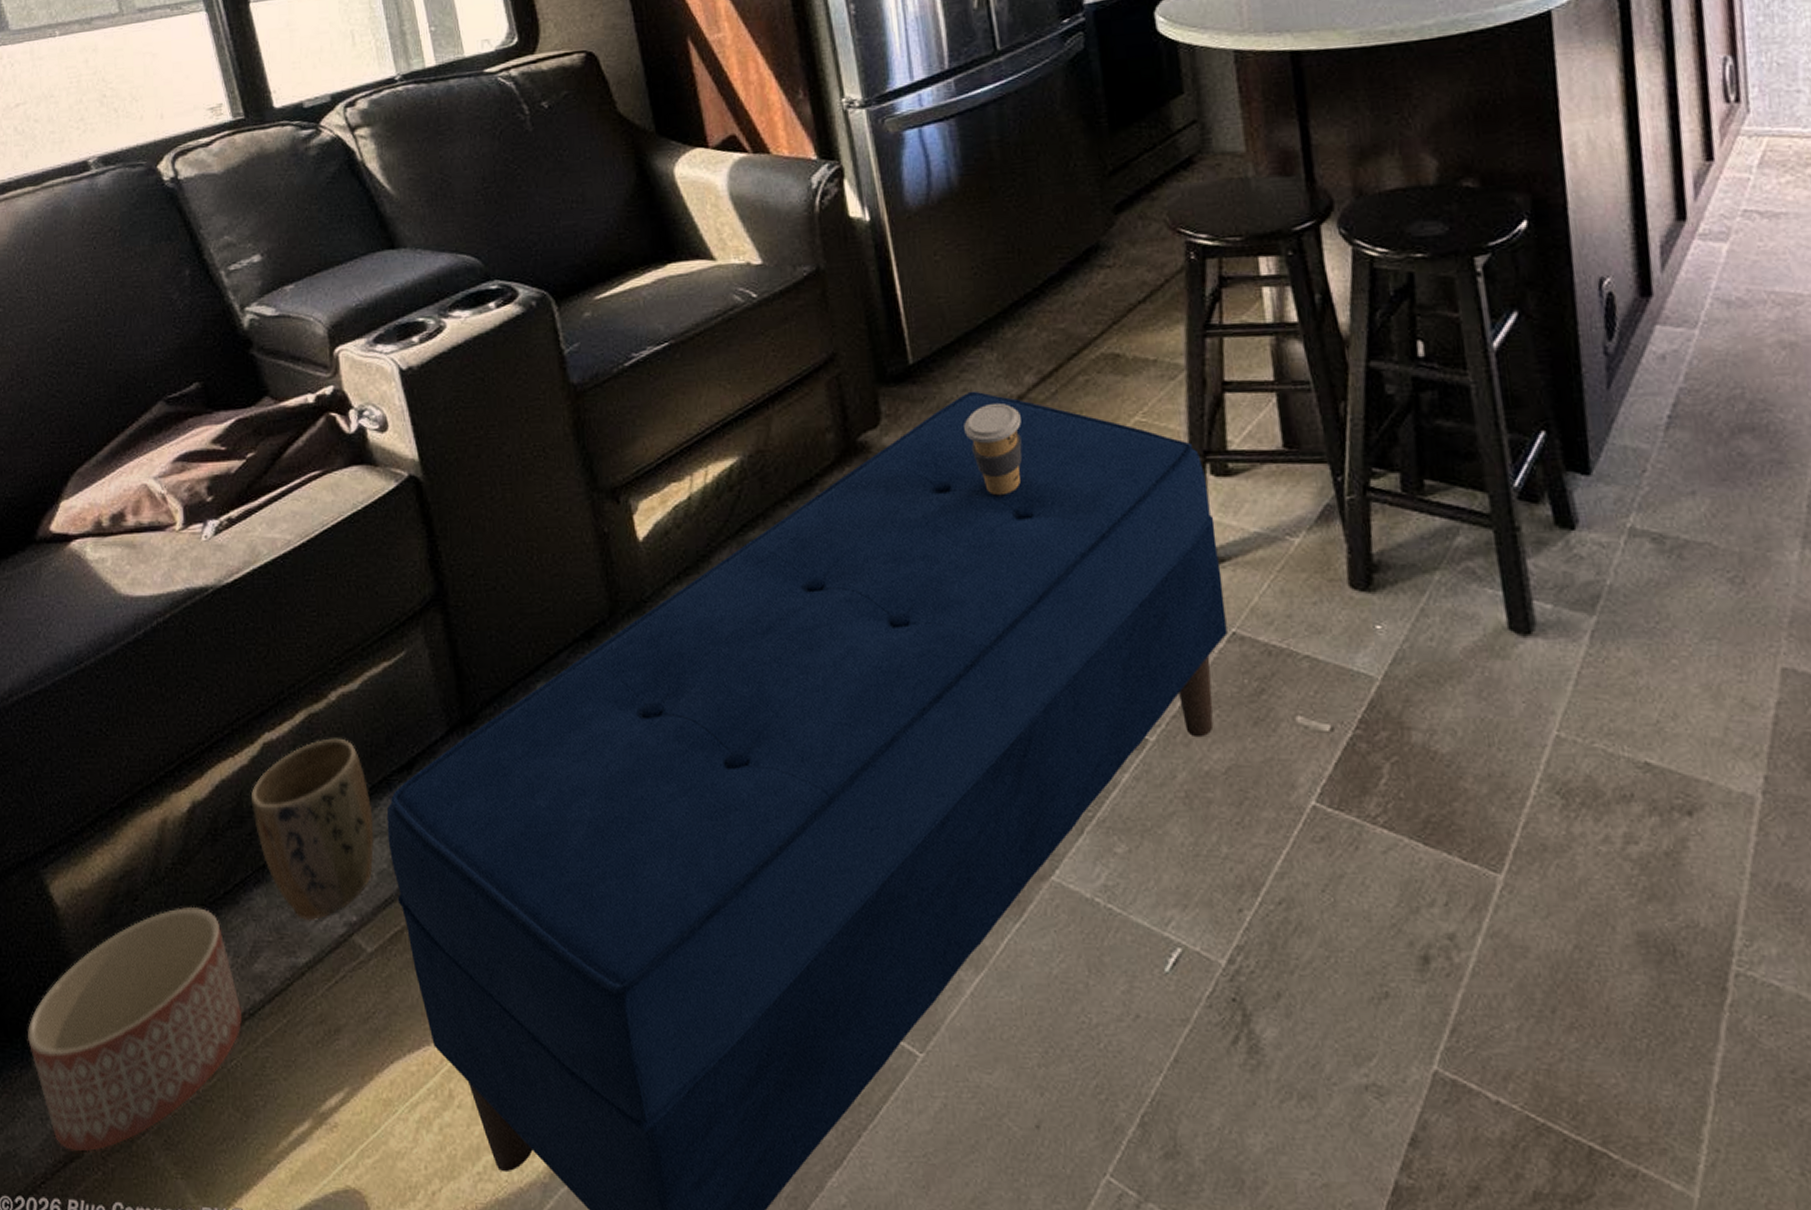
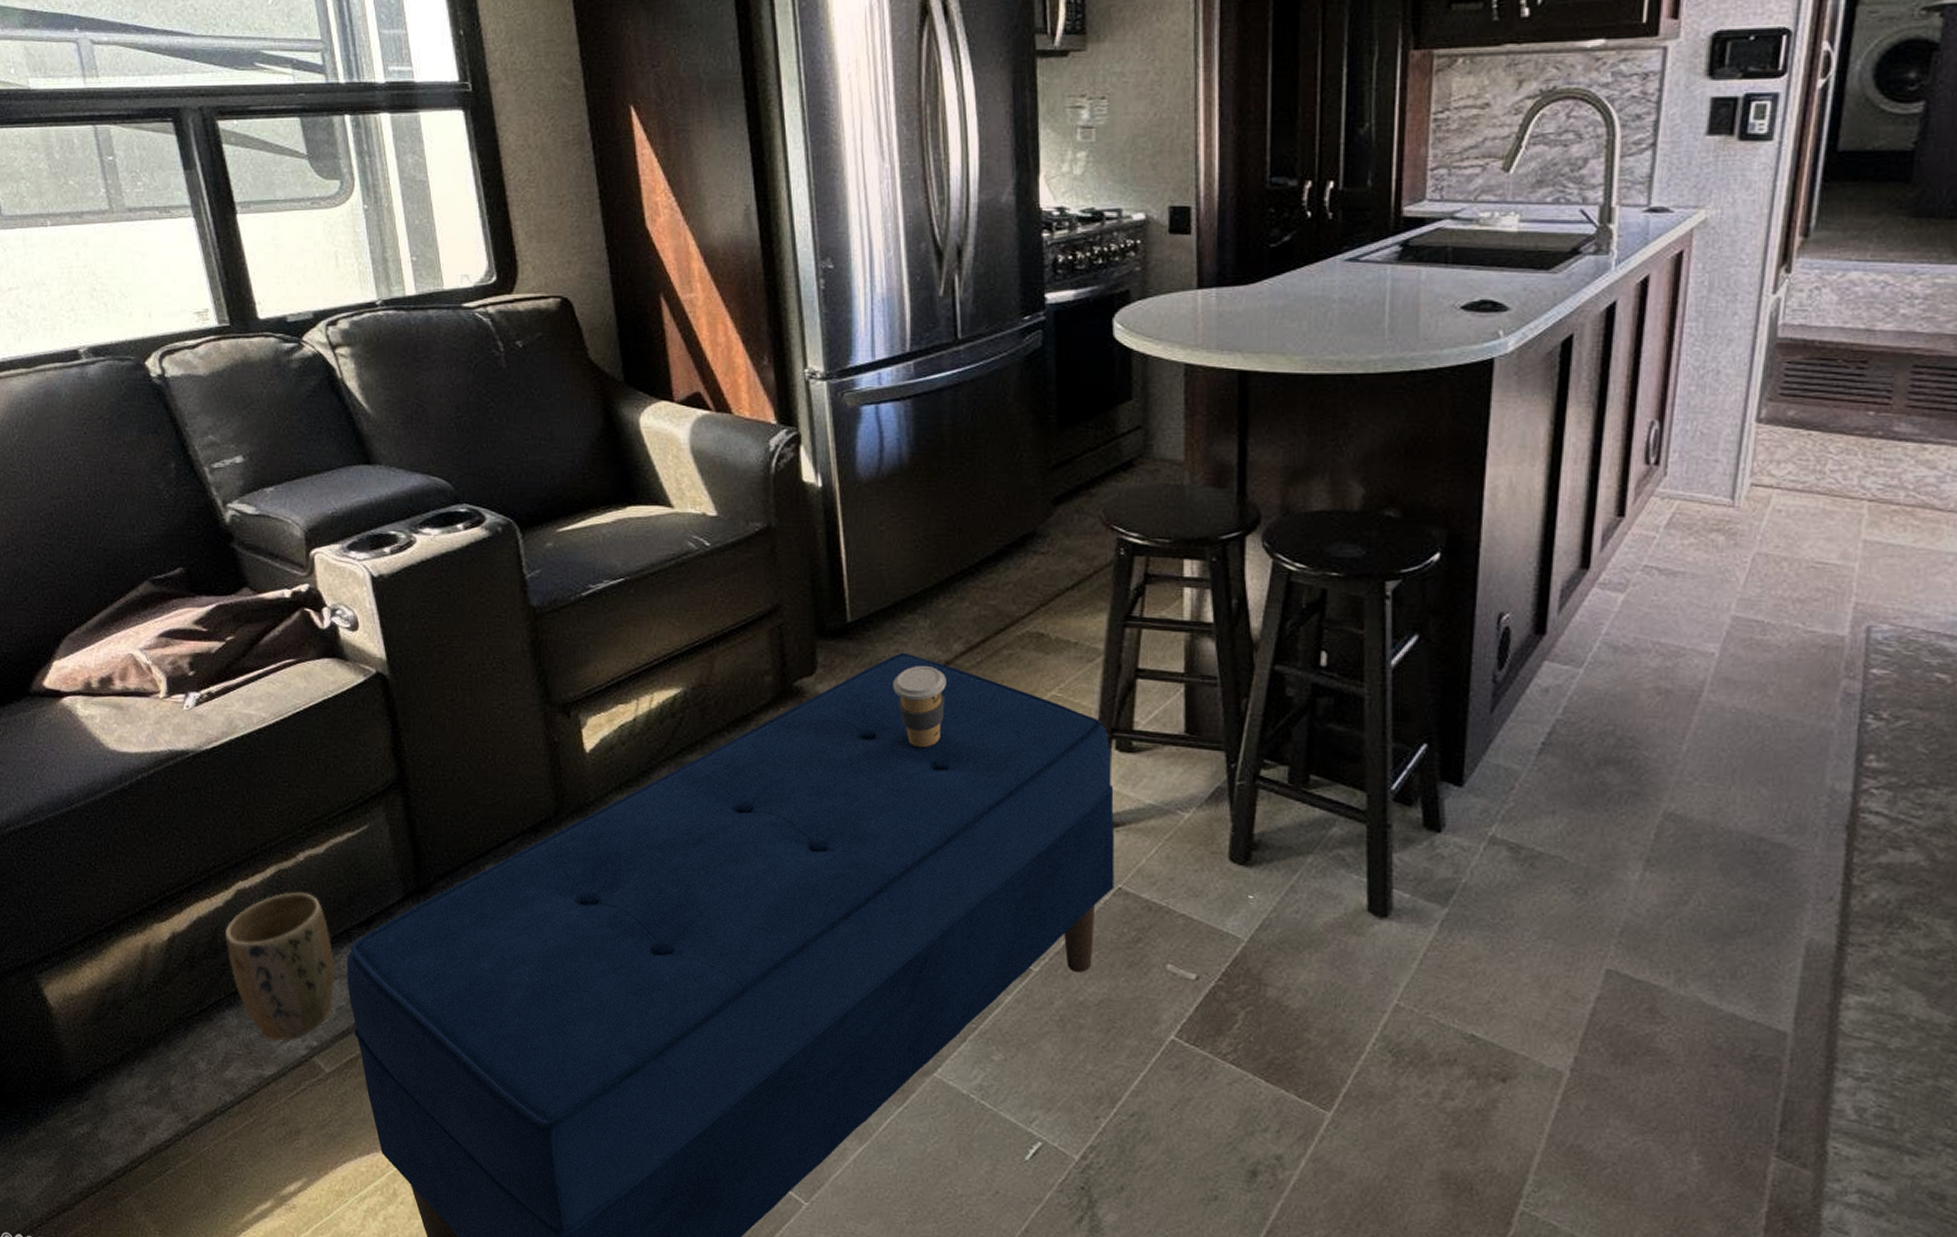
planter: present [27,906,242,1152] -> none [24,1018,214,1206]

